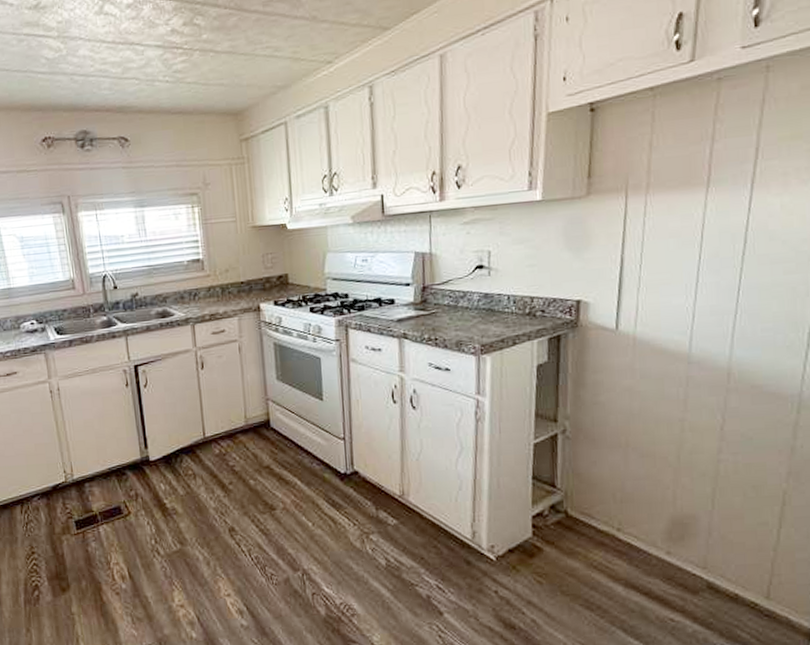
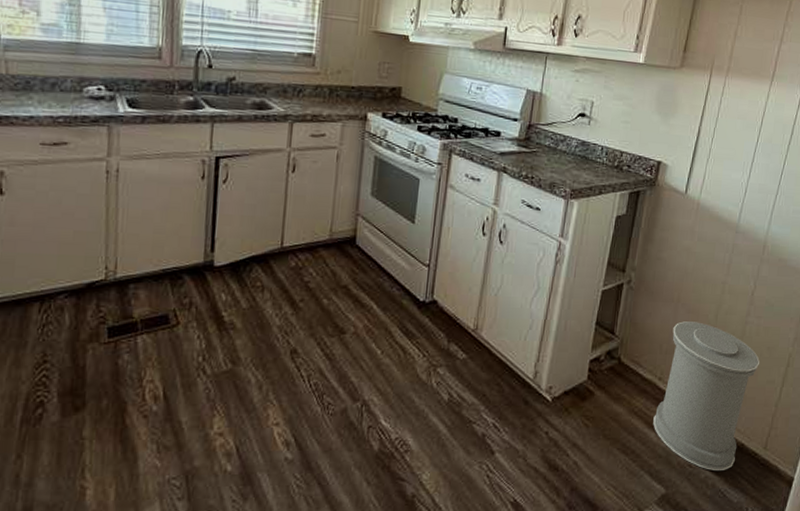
trash can: none [618,465,744,624] -> present [653,321,760,470]

